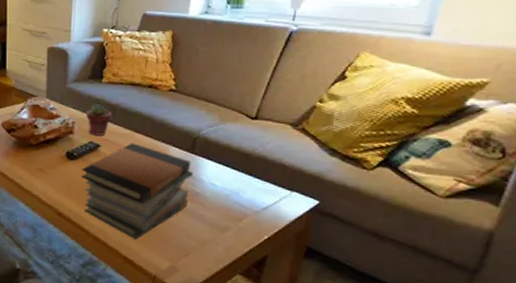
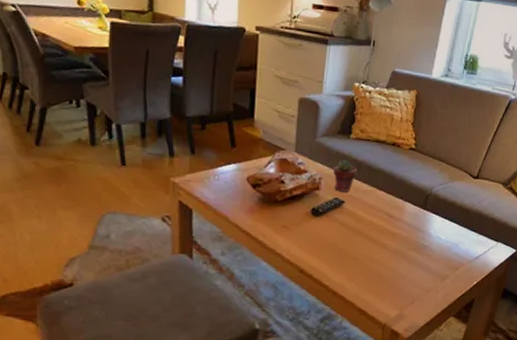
book stack: present [82,143,194,240] -> none [325,199,424,292]

